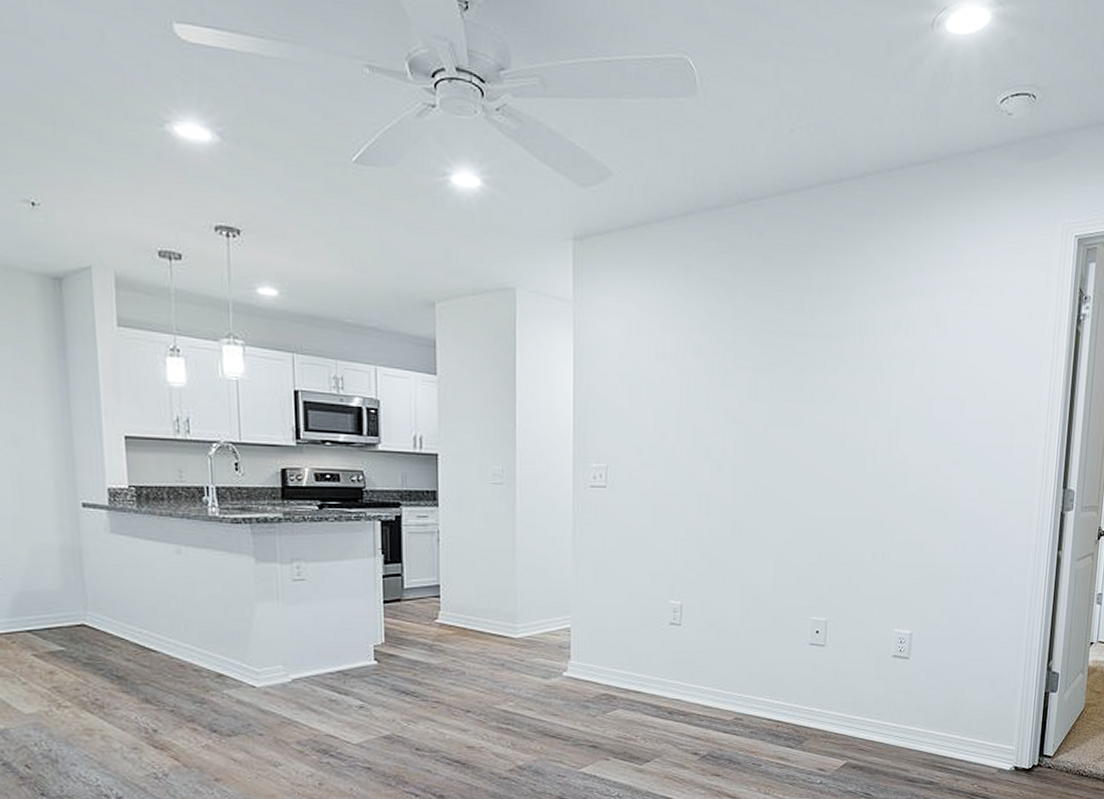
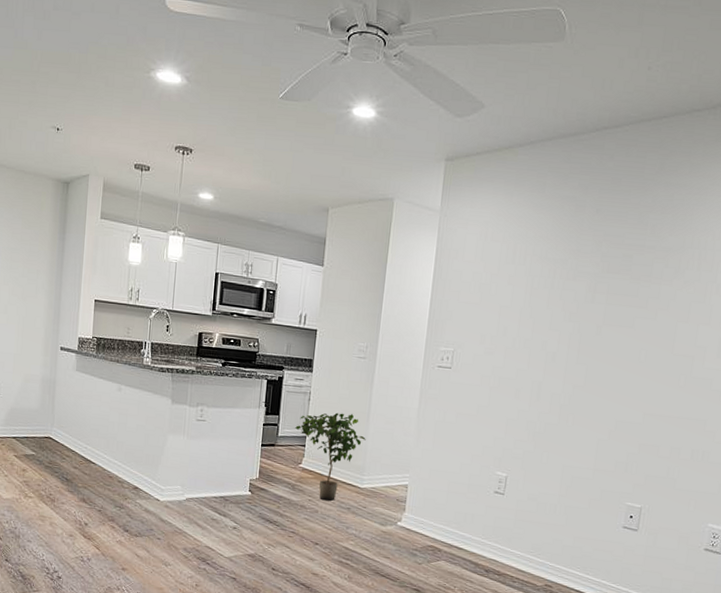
potted plant: none [424,551,514,659] -> present [295,412,366,501]

